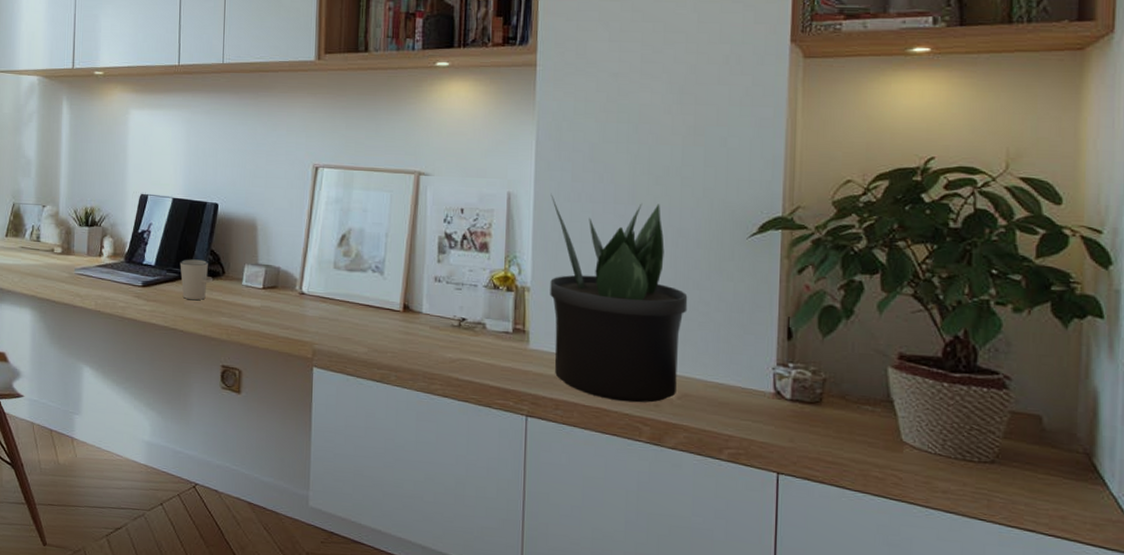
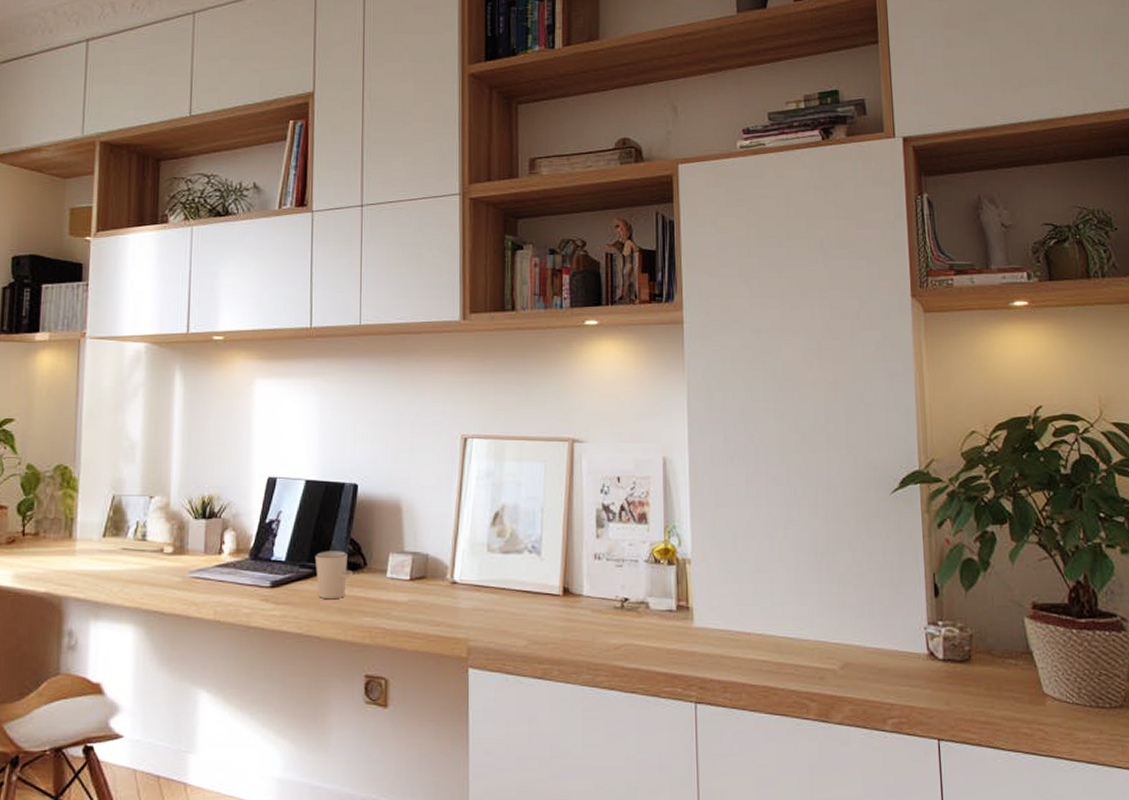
planter: present [550,194,688,403] -> none [705,457,842,677]

